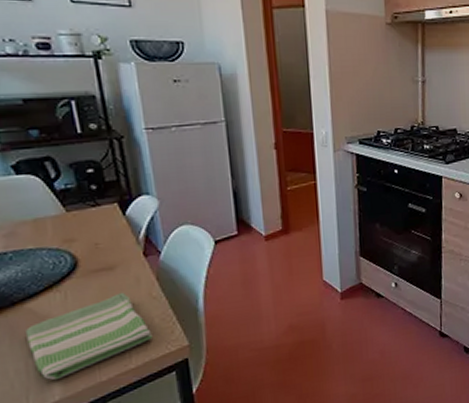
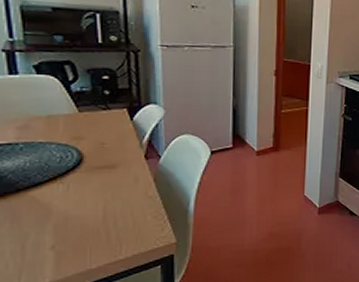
dish towel: present [24,292,152,380] -> none [25,189,143,263]

